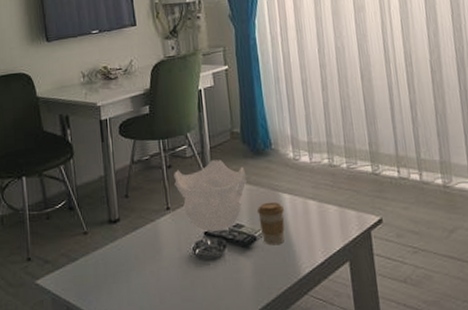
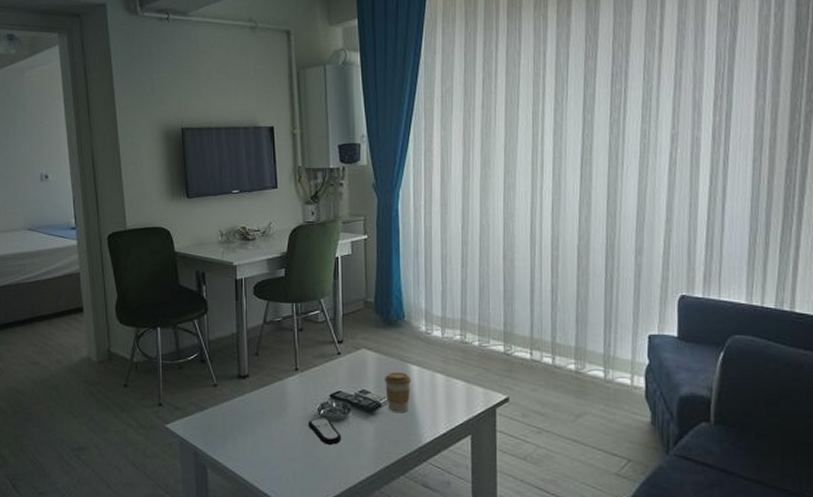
decorative bowl: present [174,160,247,232] -> none [305,327,376,395]
remote control: none [183,257,220,286] -> present [307,418,342,445]

